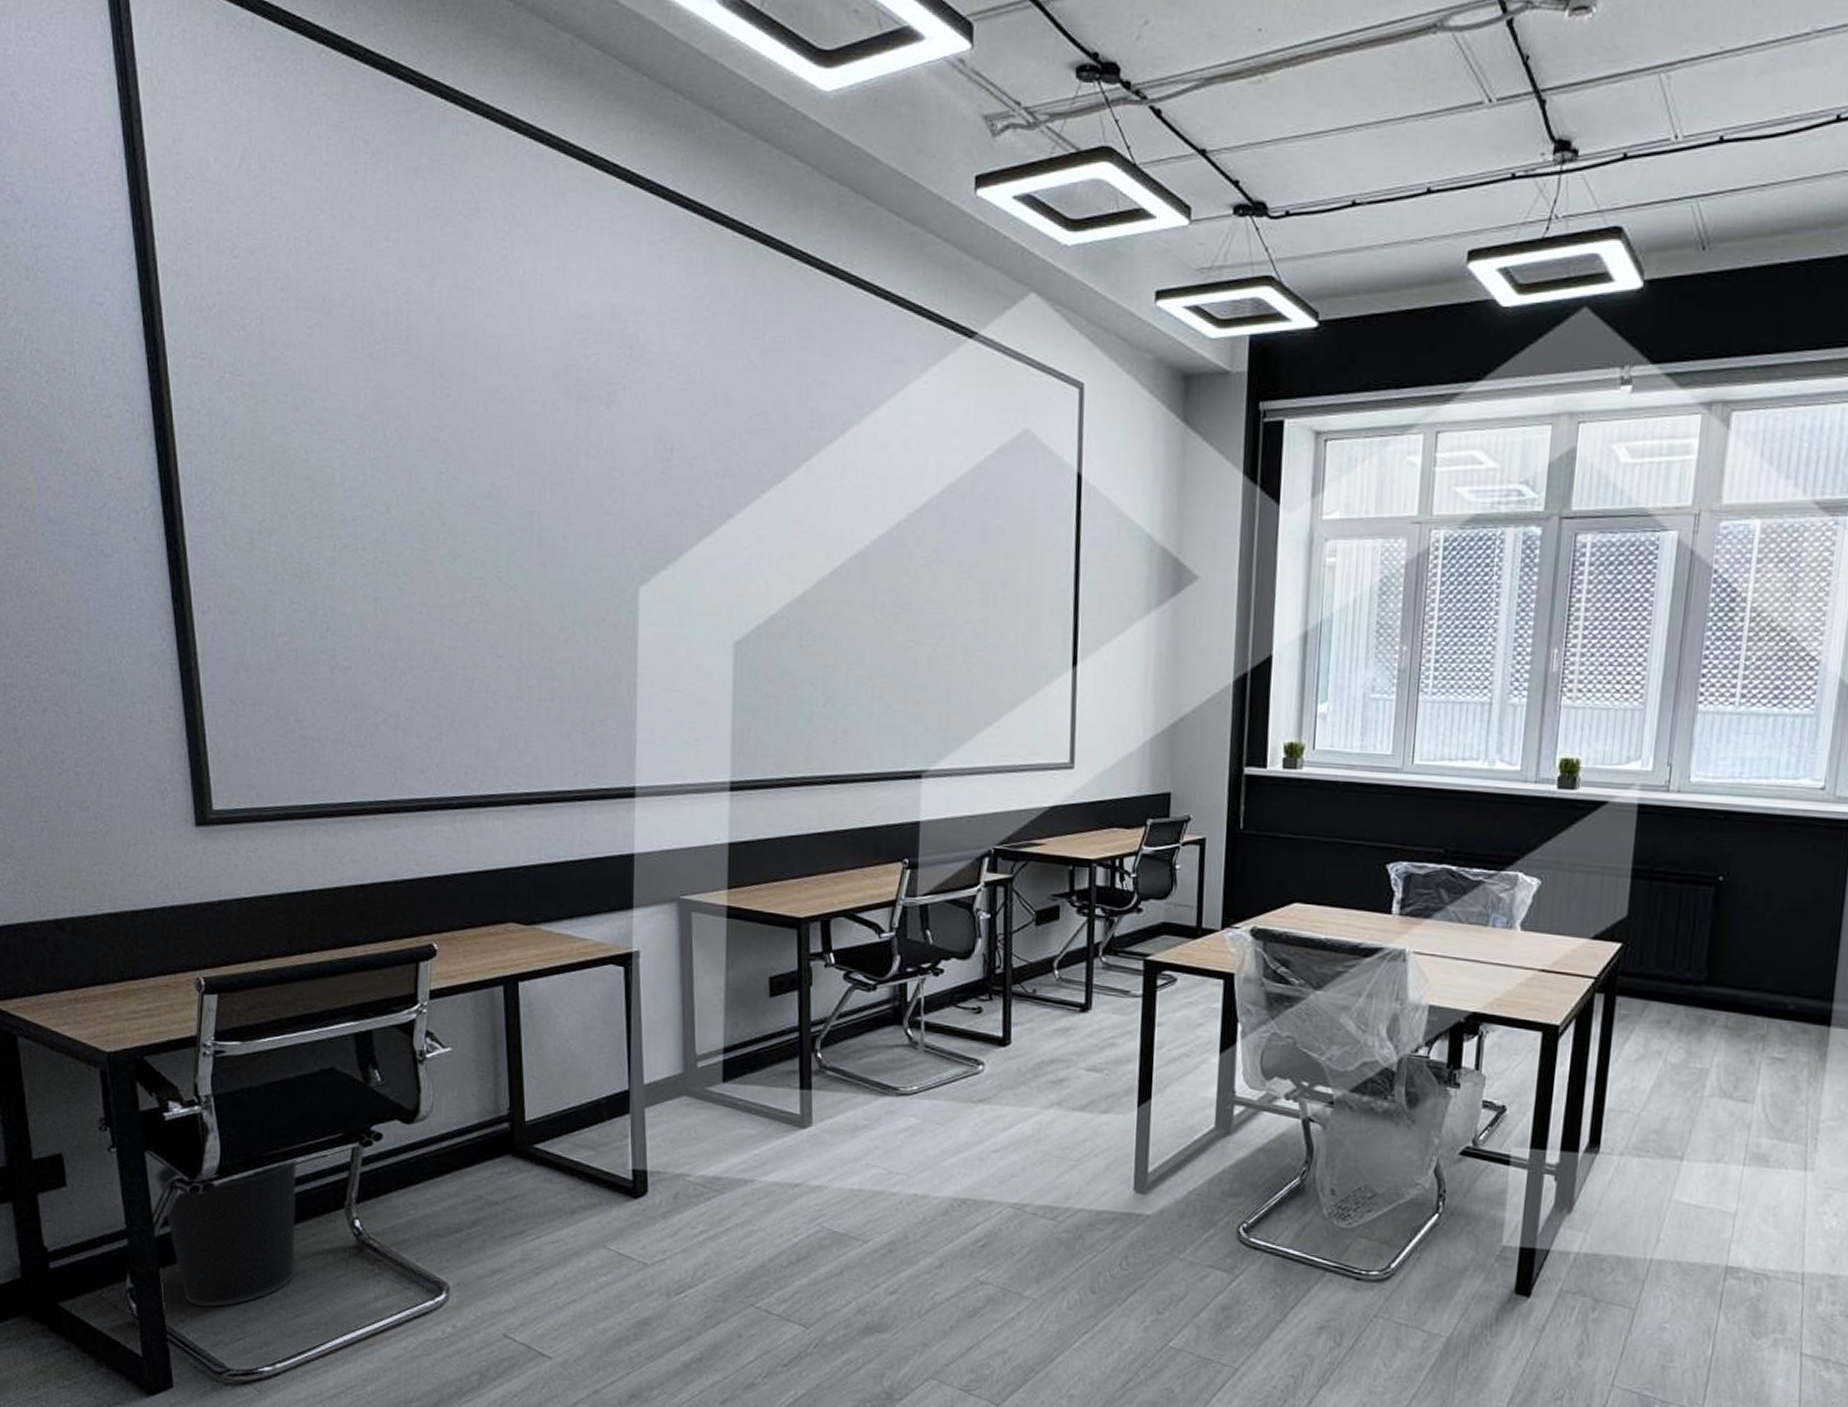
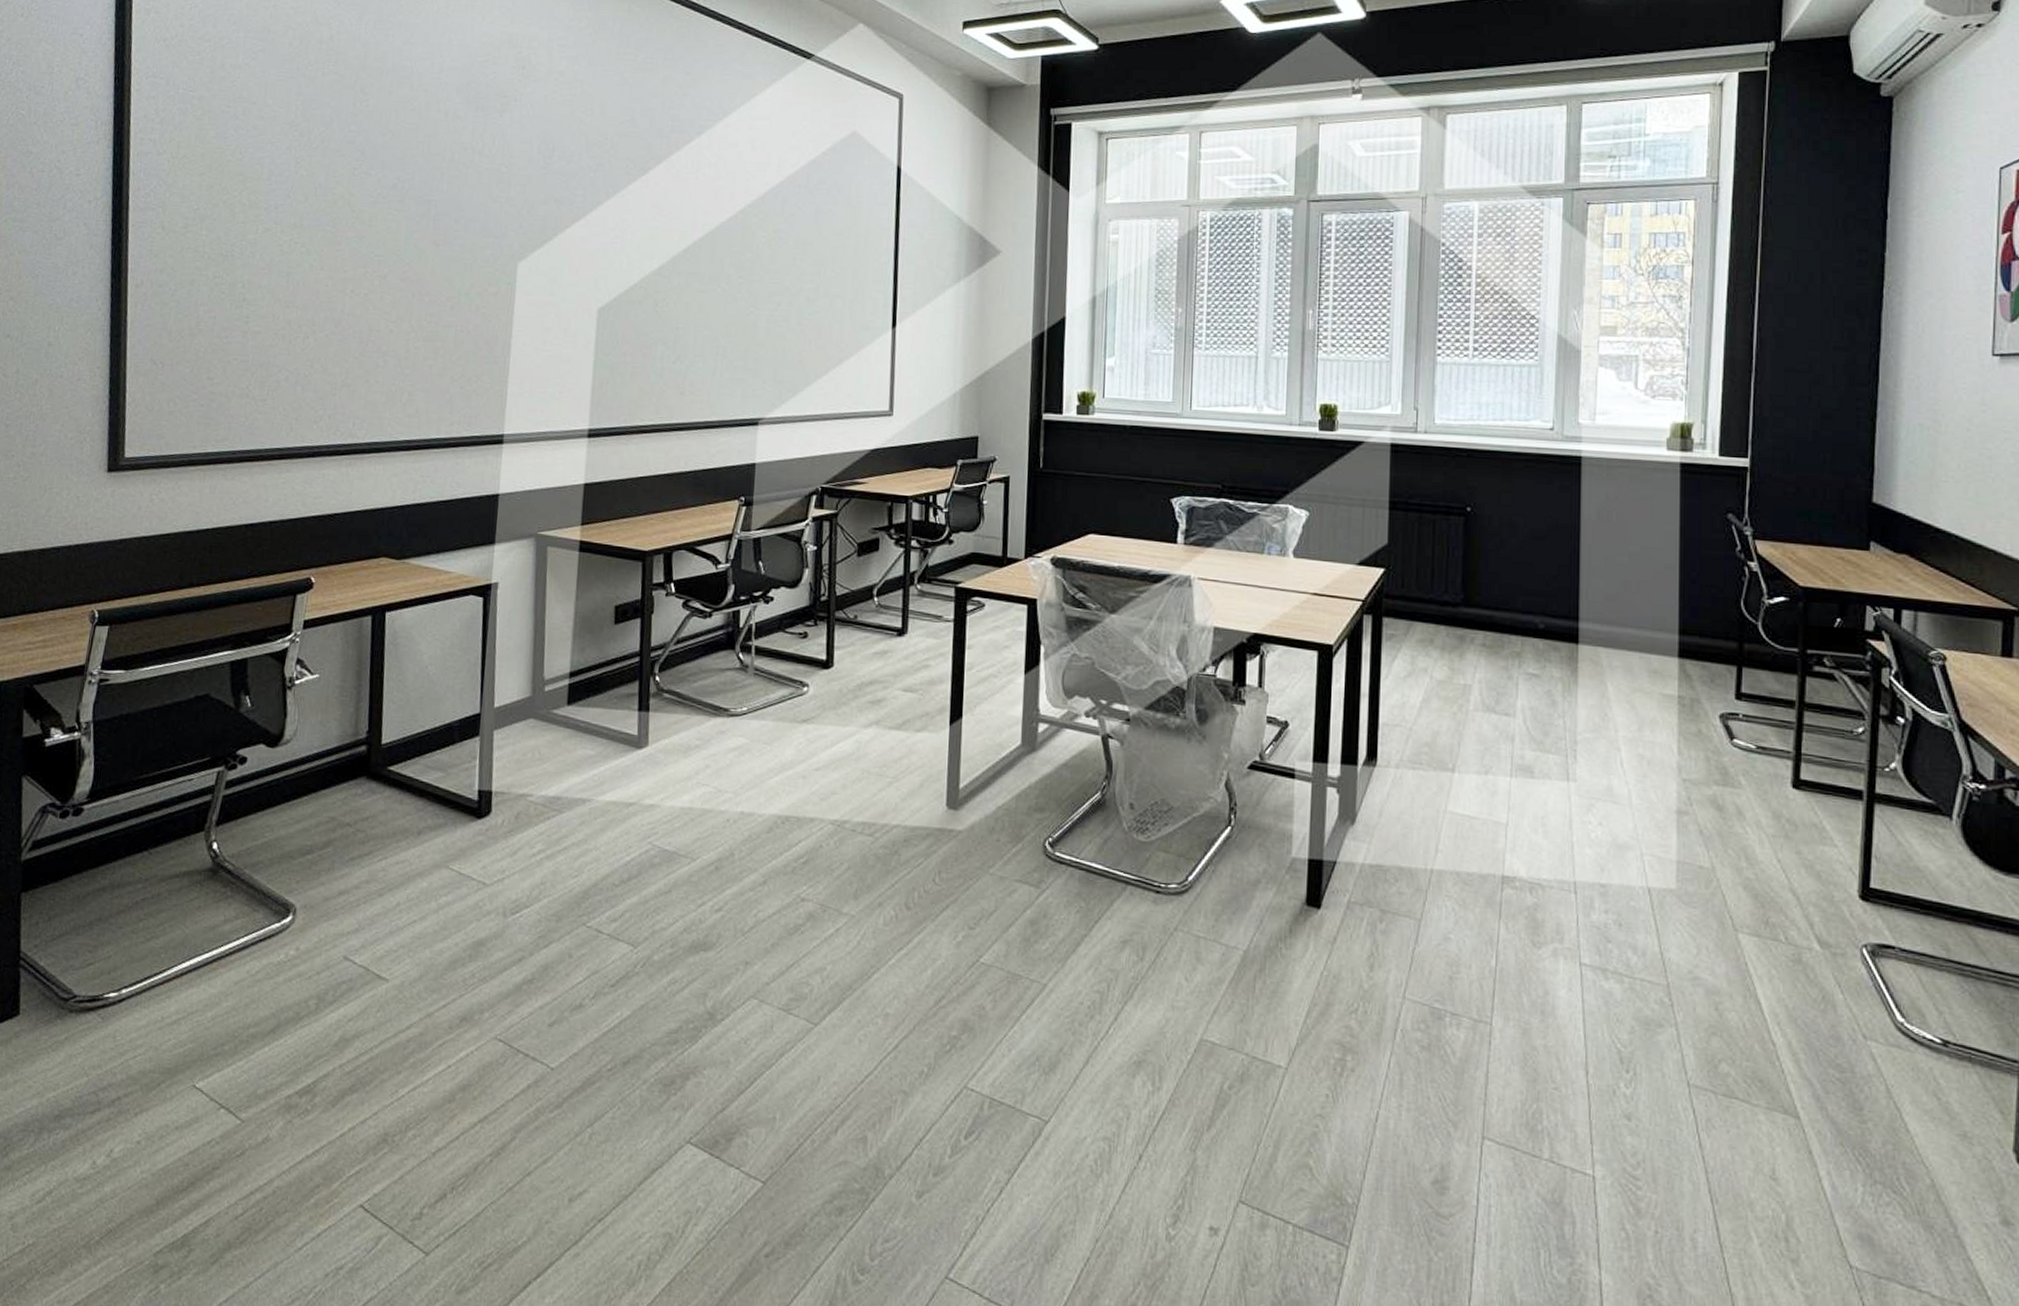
wastebasket: present [154,1157,298,1308] -> none [28,781,165,932]

